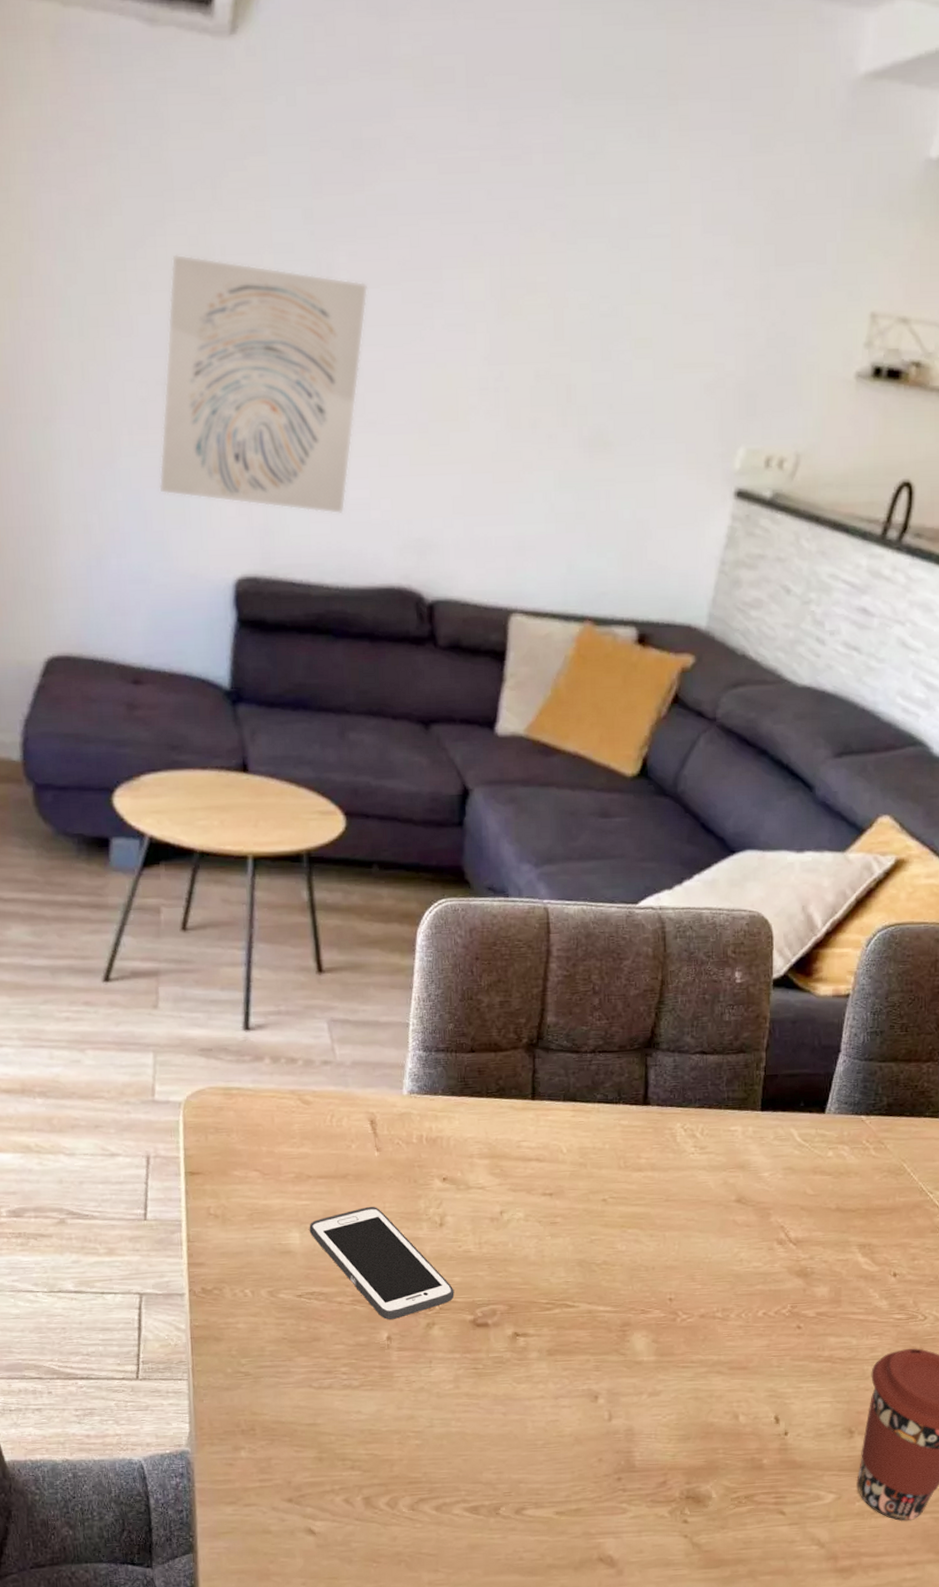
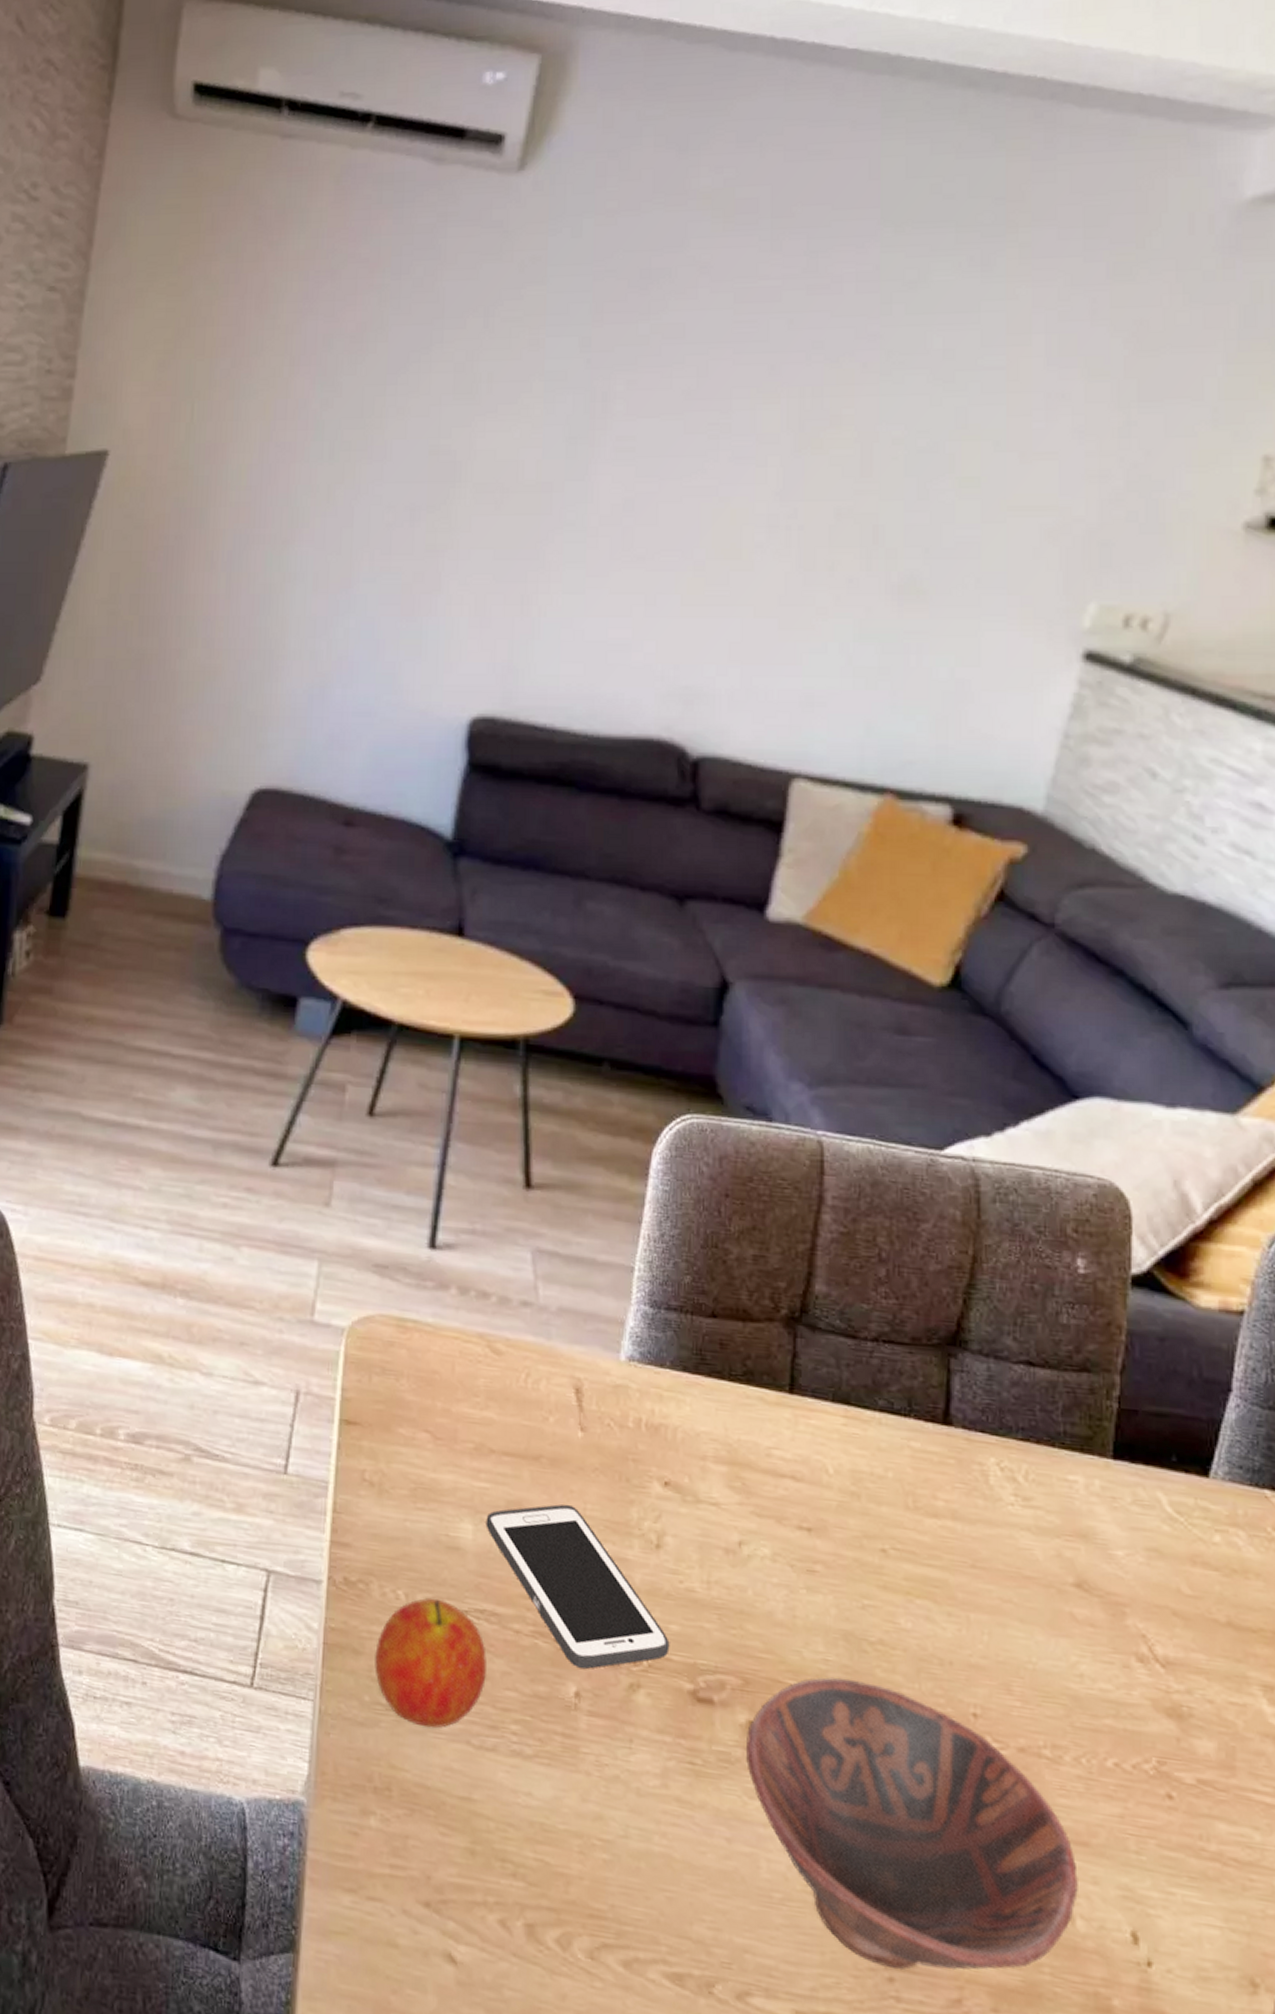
wall art: present [159,254,369,515] -> none [396,380,647,655]
fruit: none [232,1290,319,1382] -> present [375,1598,486,1729]
bowl: none [513,1291,740,1472] -> present [746,1677,1078,1971]

